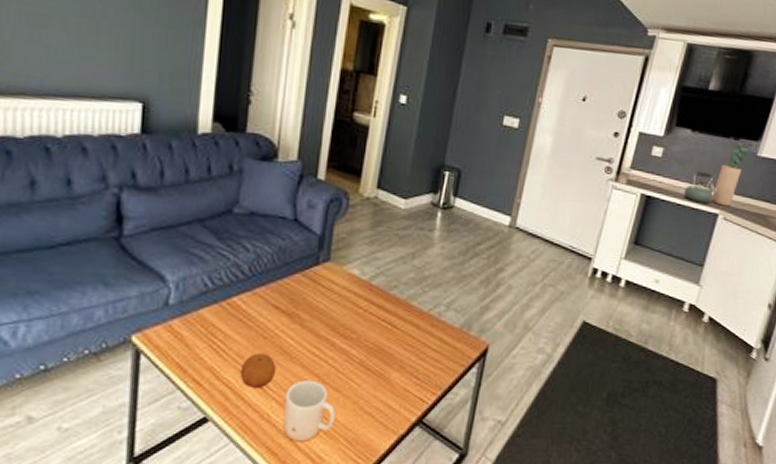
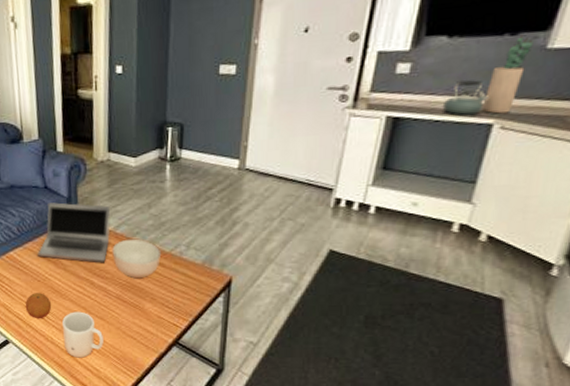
laptop: none [270,239,370,320] -> present [38,202,111,264]
bowl: none [362,292,419,342] -> present [112,238,162,279]

